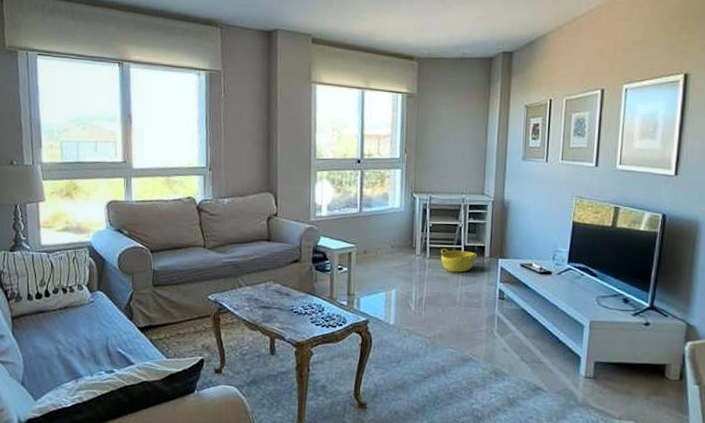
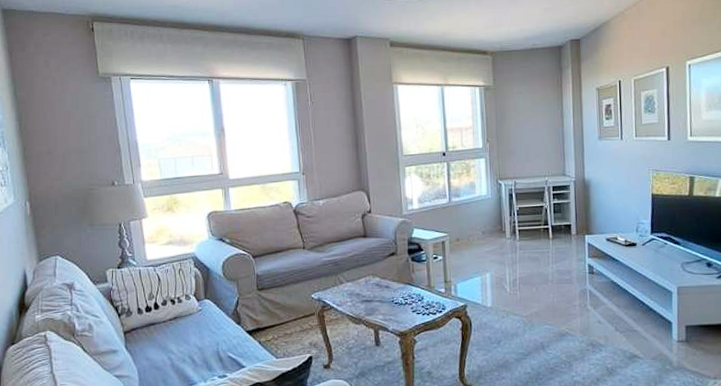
basket: present [441,248,477,273] -> none [530,229,565,252]

